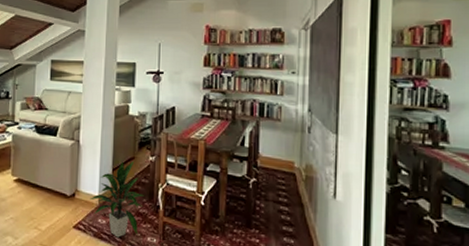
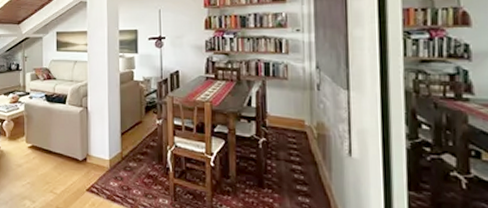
indoor plant: present [90,160,144,238] -> none [101,124,153,200]

